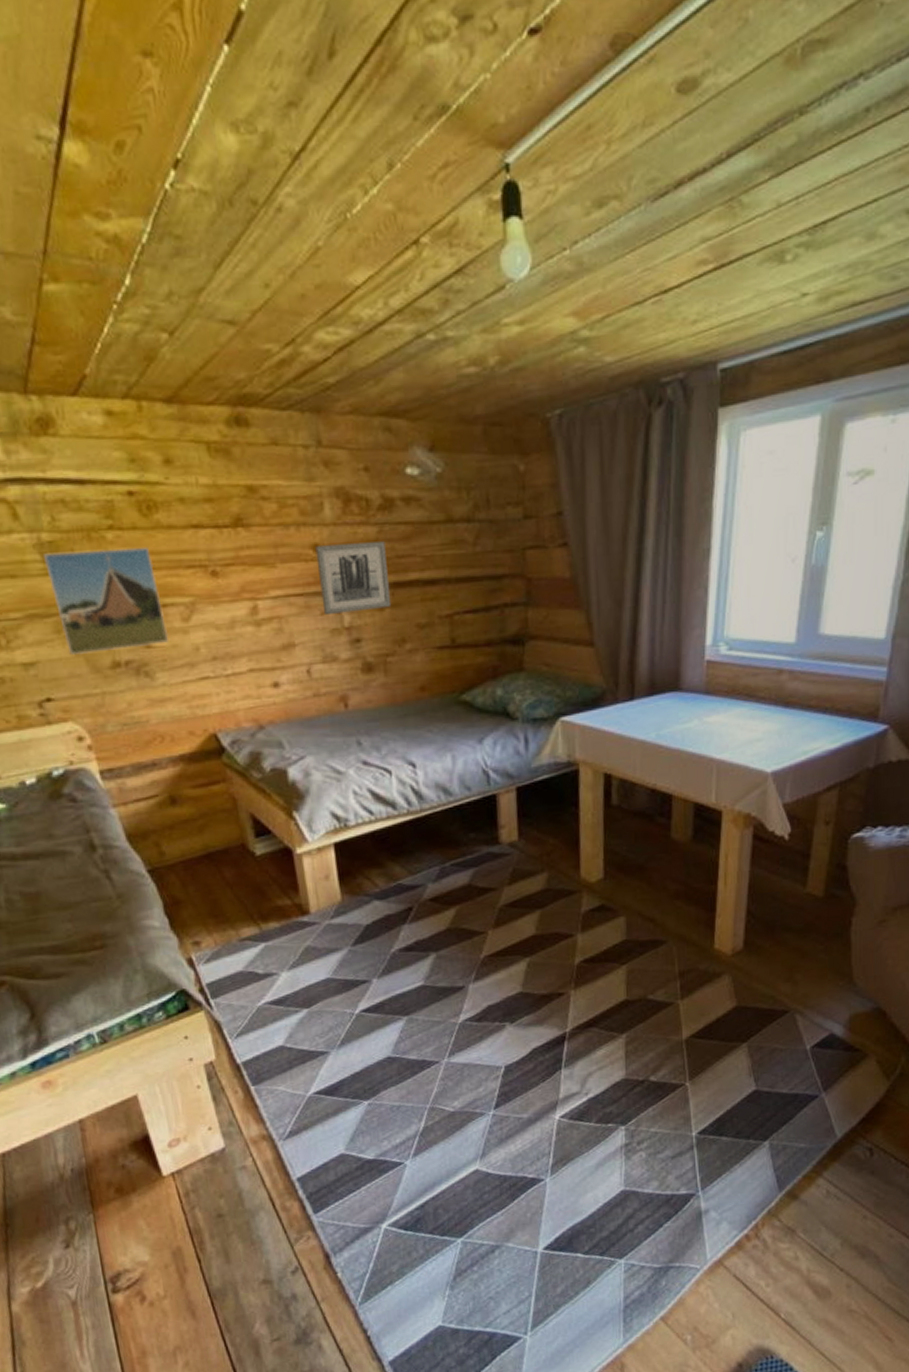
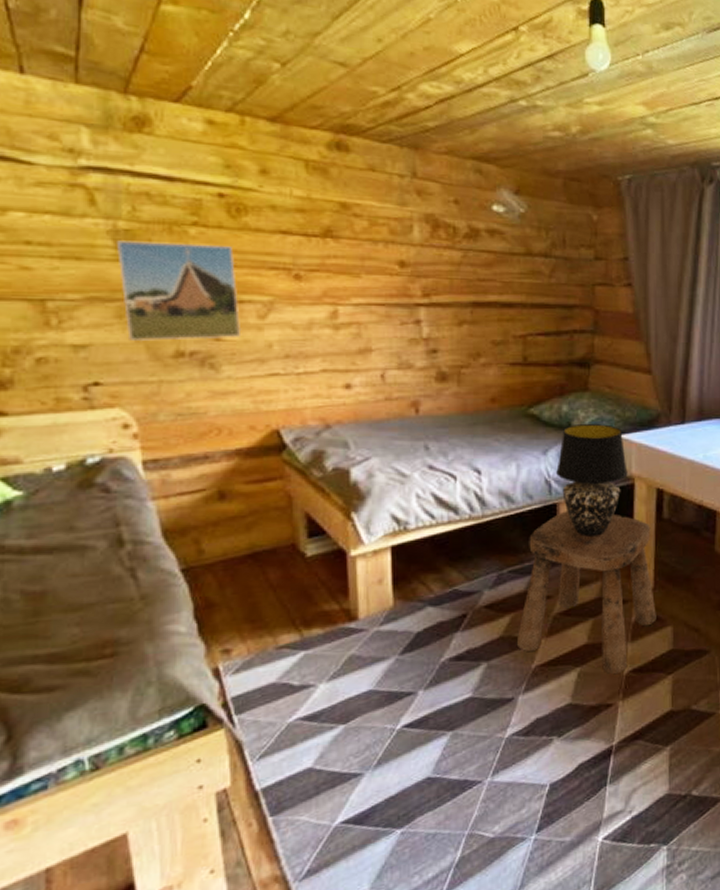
wall art: present [315,541,392,616] -> none [401,263,470,326]
stool: none [463,801,608,964] -> present [516,511,657,674]
table lamp: none [493,706,571,827] -> present [556,423,628,537]

